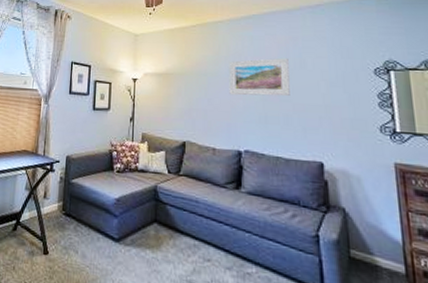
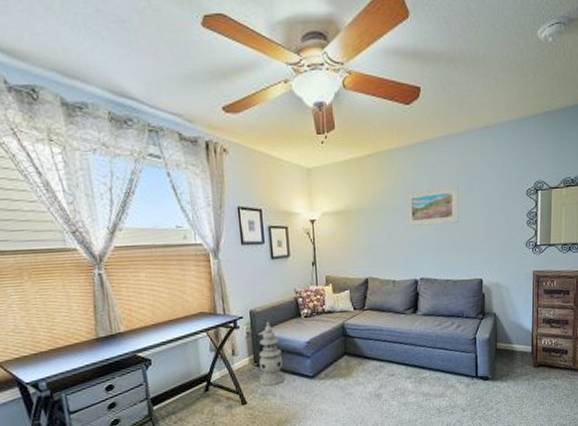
lantern: none [65,169,90,241] -> present [259,321,285,387]

